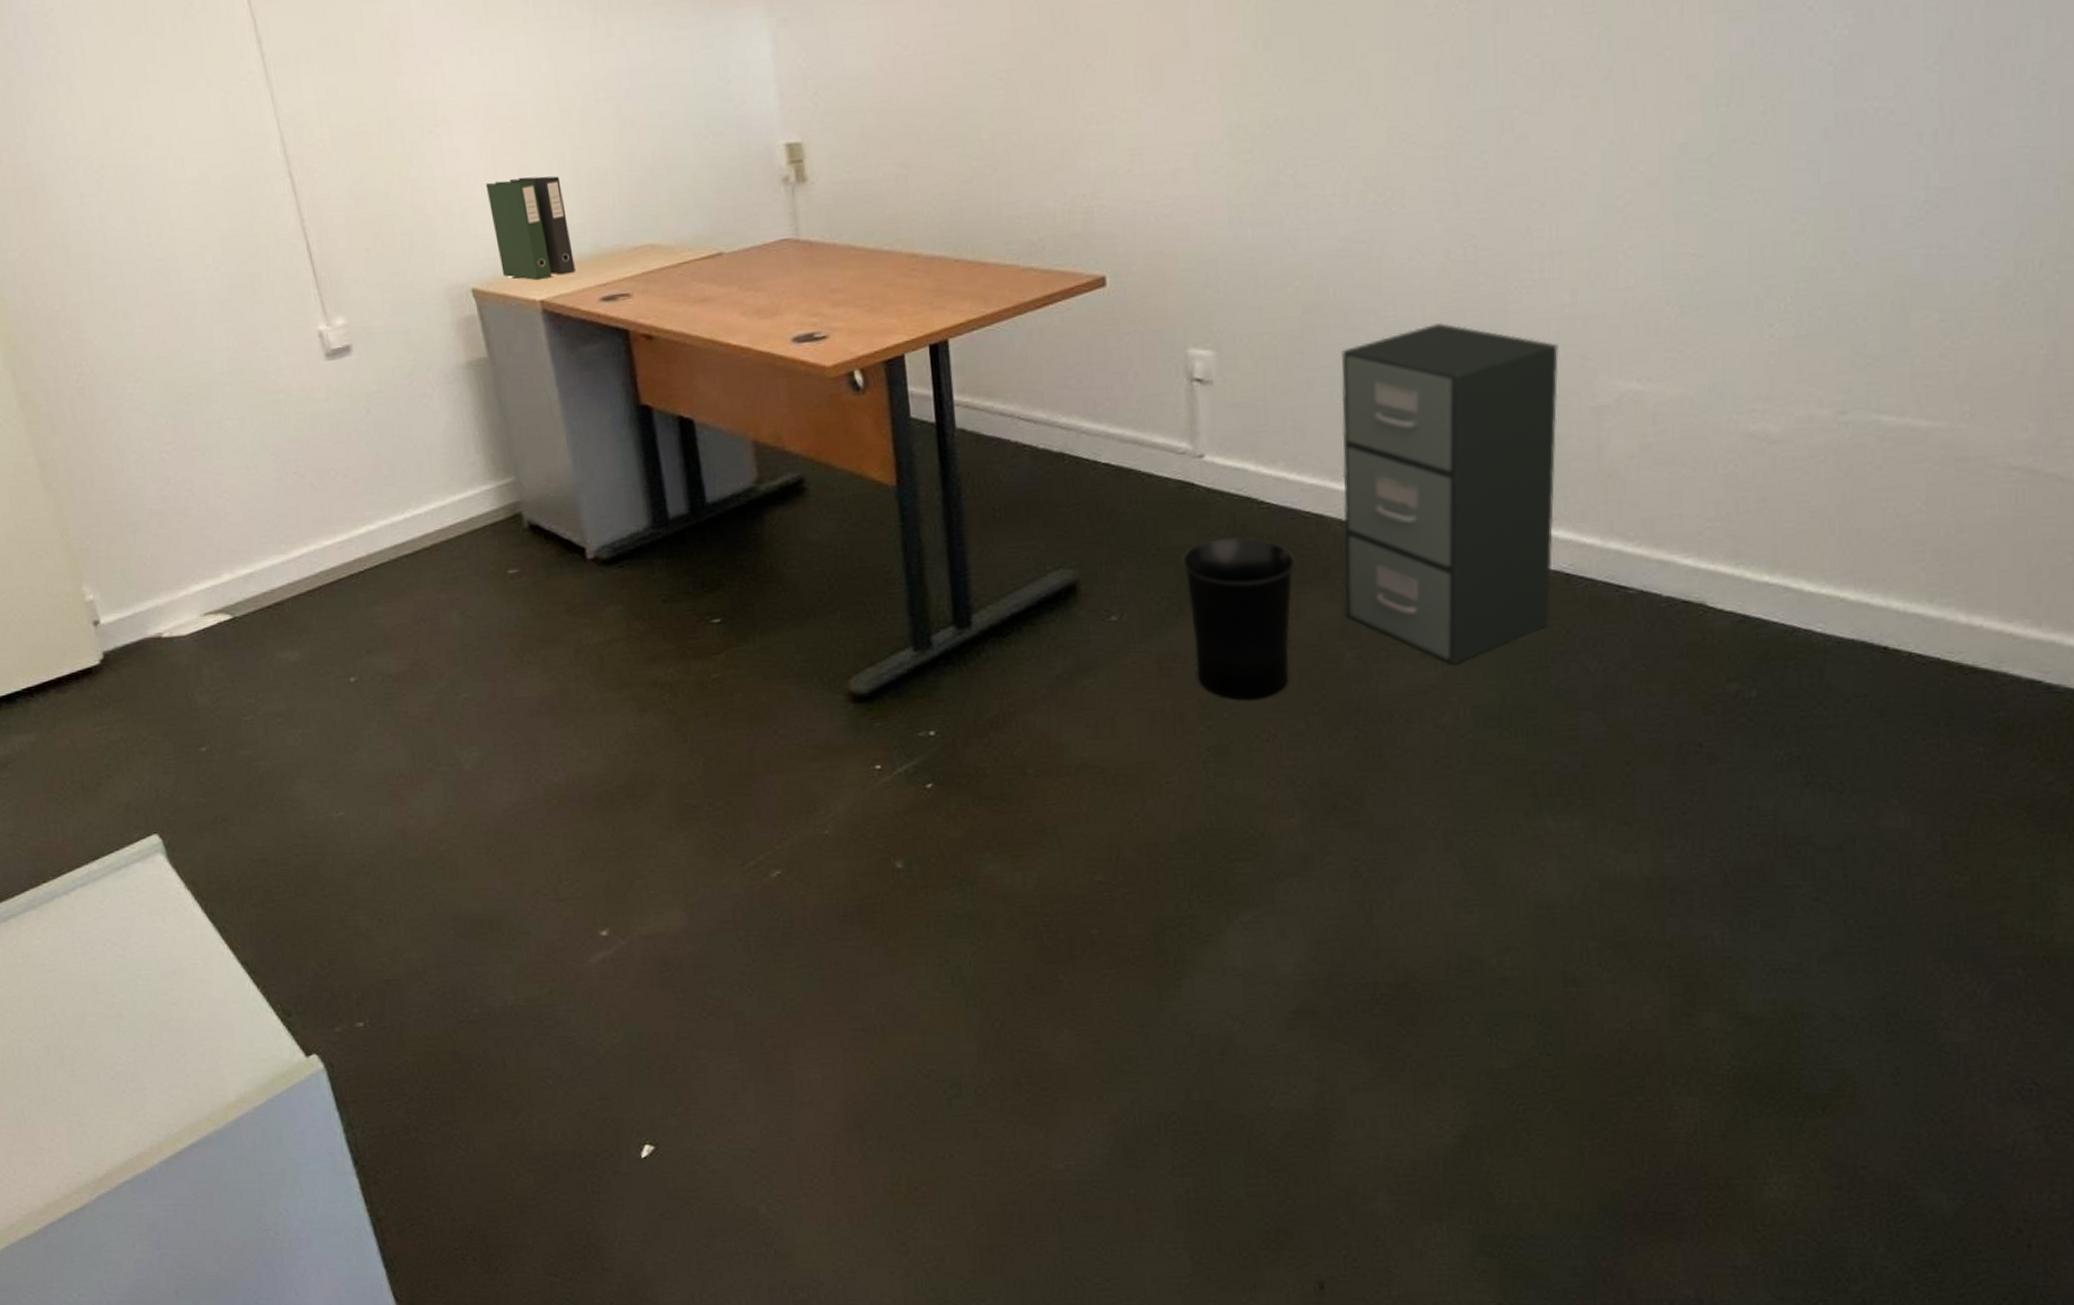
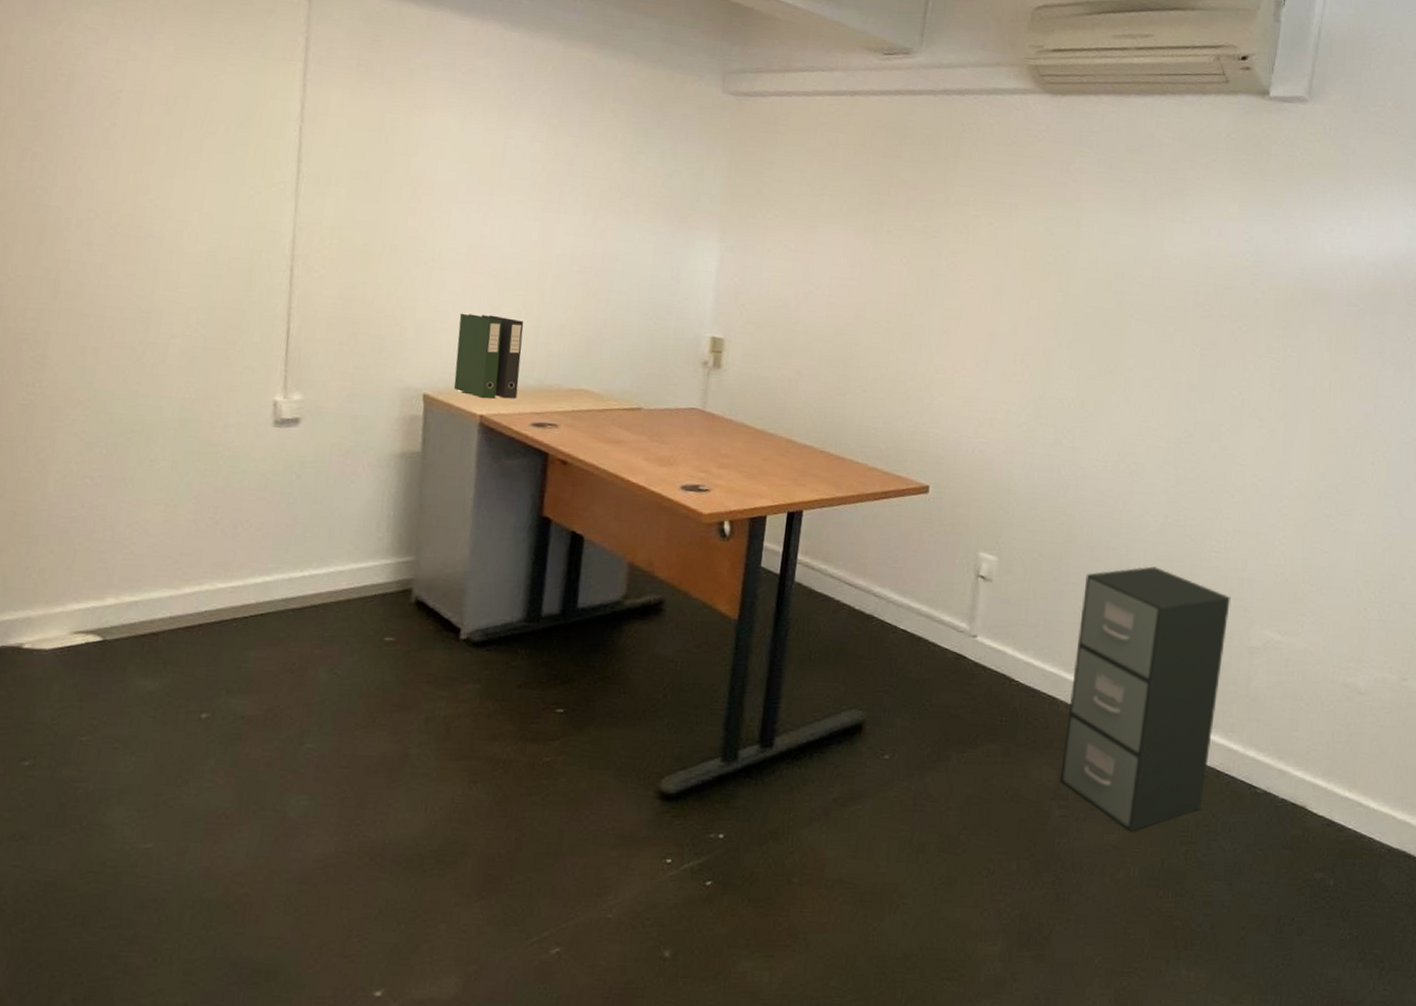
waste bin: present [1181,537,1296,701] -> none [942,704,1031,840]

